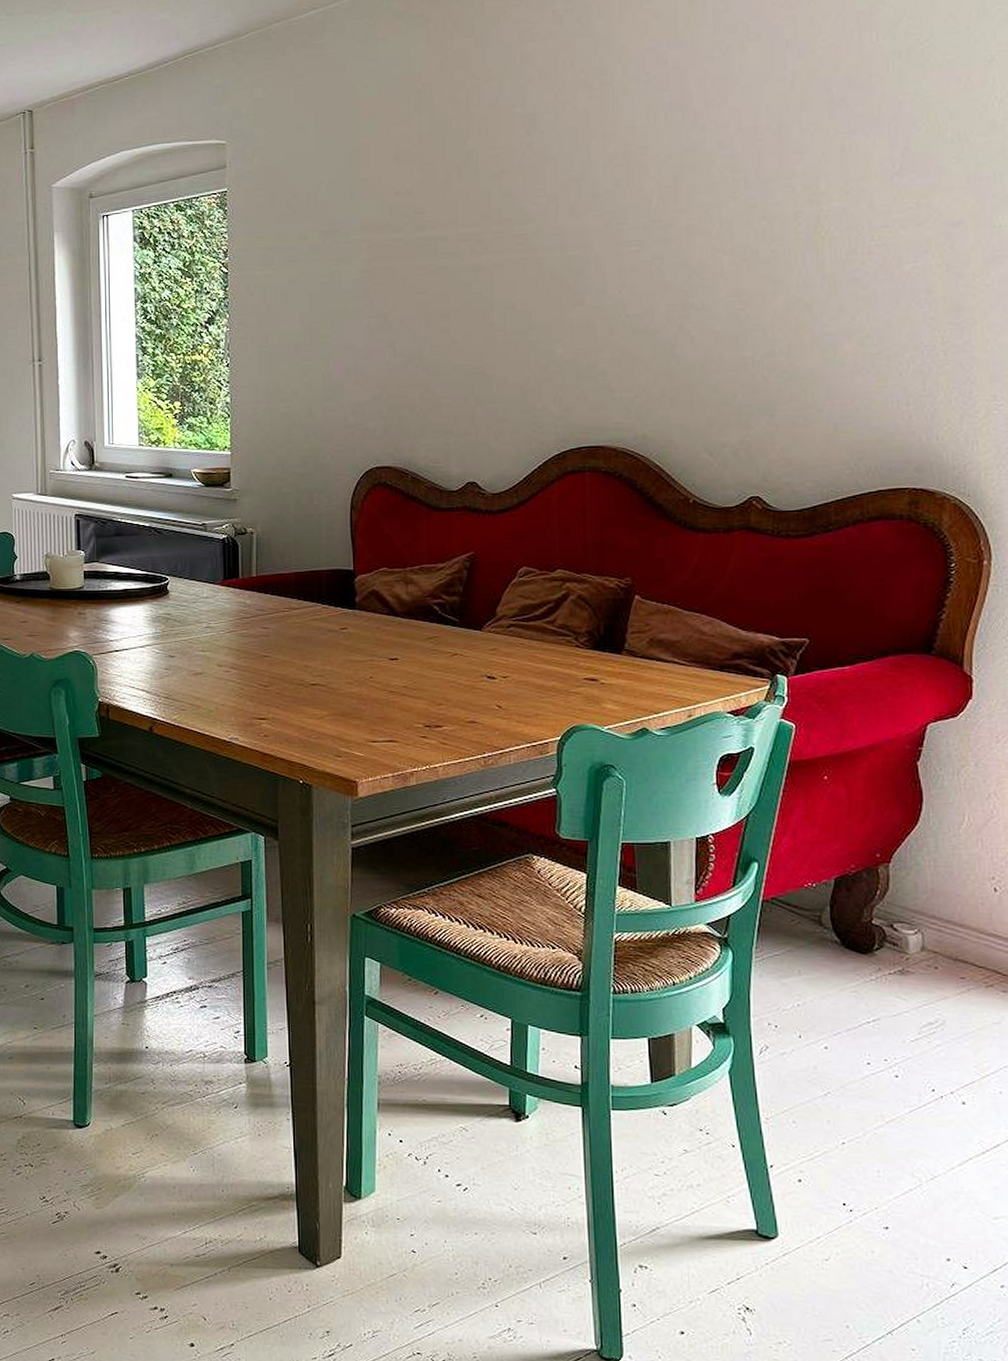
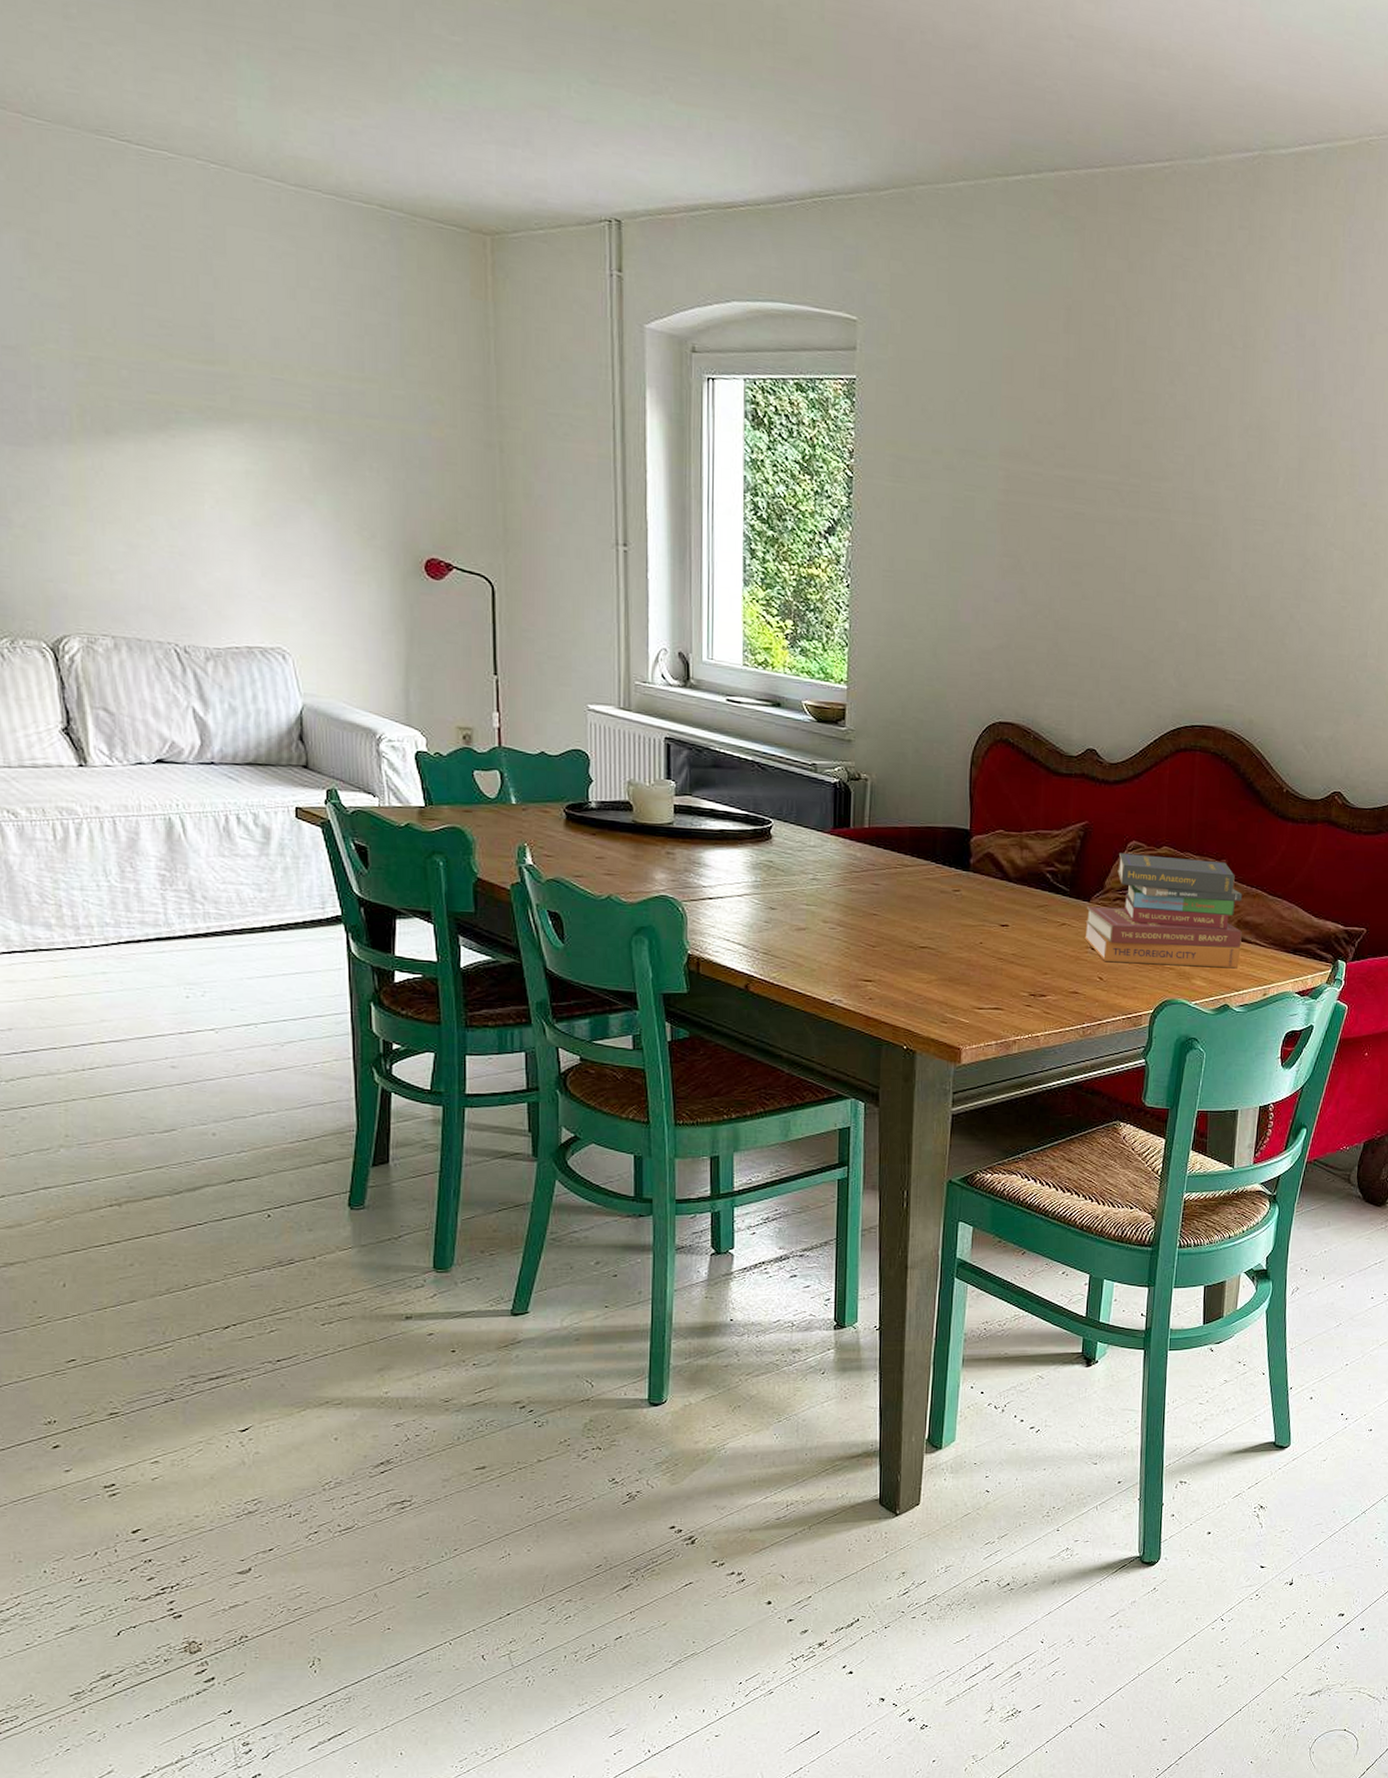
books: none [478,579,656,689] -> present [1084,853,1243,968]

